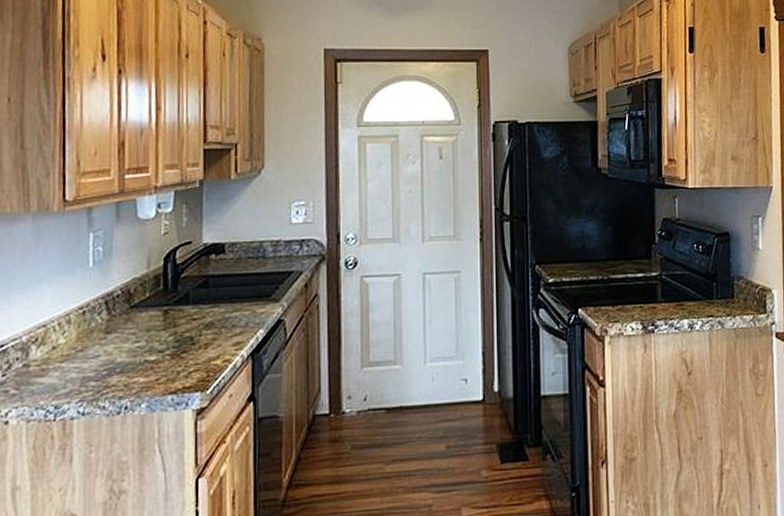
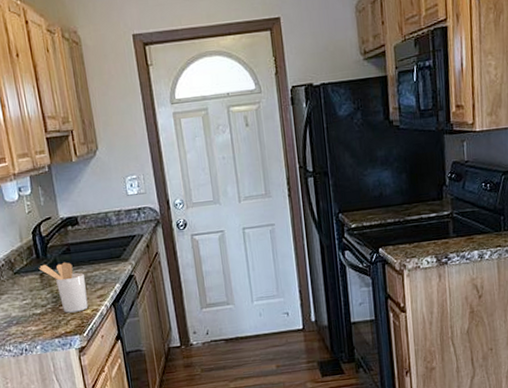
utensil holder: none [163,297,221,362] -> present [38,262,88,313]

